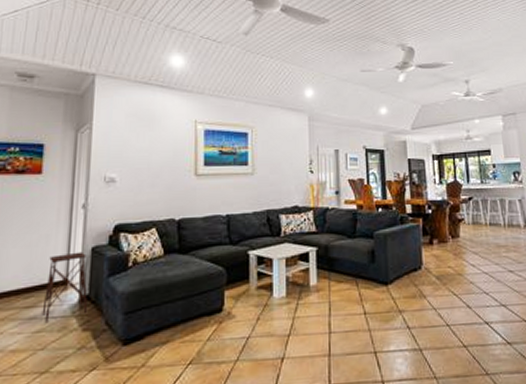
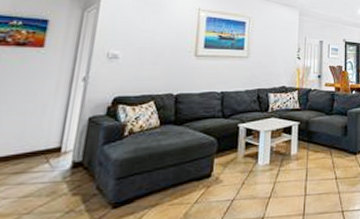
side table: present [41,251,88,324] -> none [30,121,83,189]

